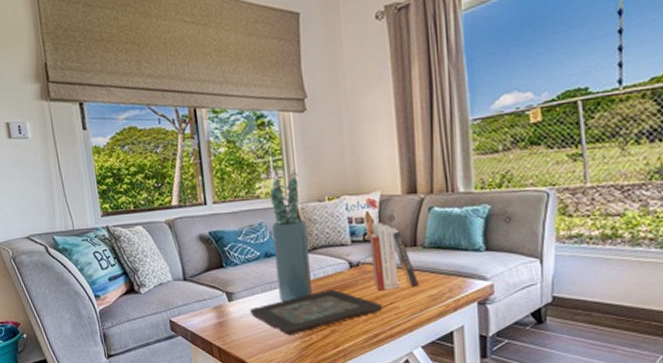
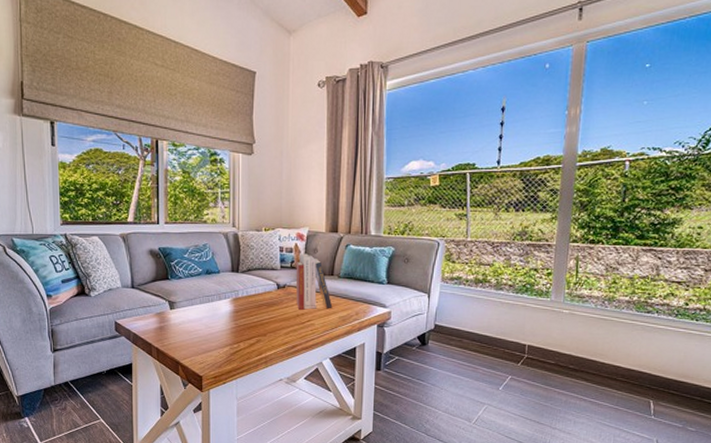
decorative tray: present [250,290,384,335] -> none [189,306,302,342]
vase: present [270,169,312,302] -> none [215,202,244,313]

